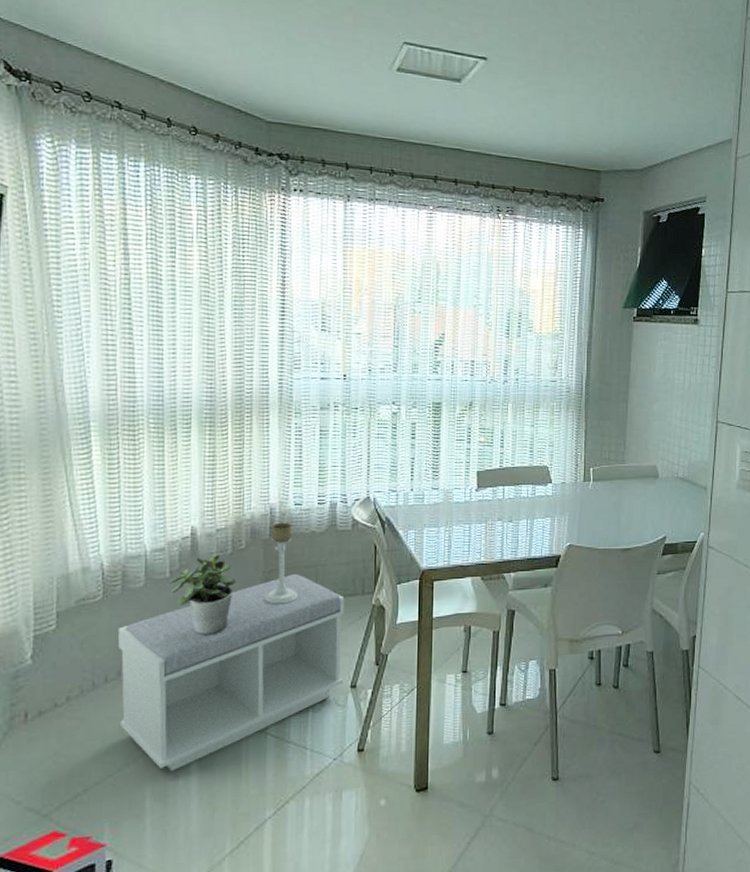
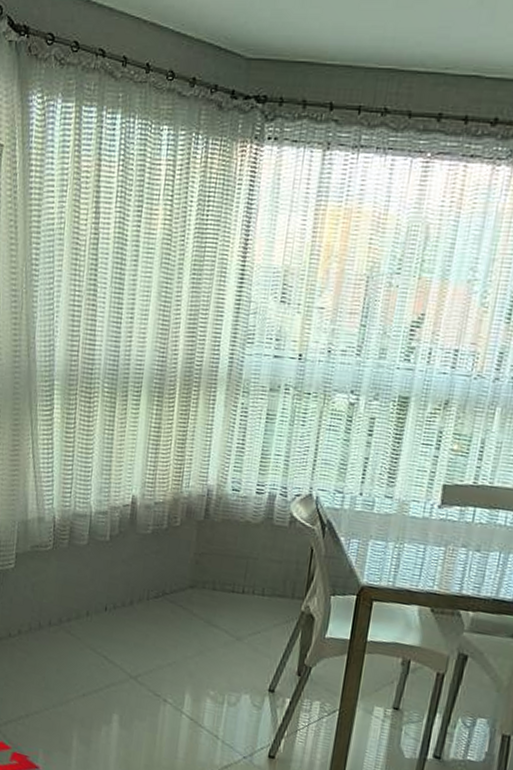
bench: present [117,574,345,772] -> none [58,561,273,722]
potted plant: present [169,554,236,634] -> none [108,527,168,604]
candle holder: present [264,522,298,604] -> none [193,506,227,591]

